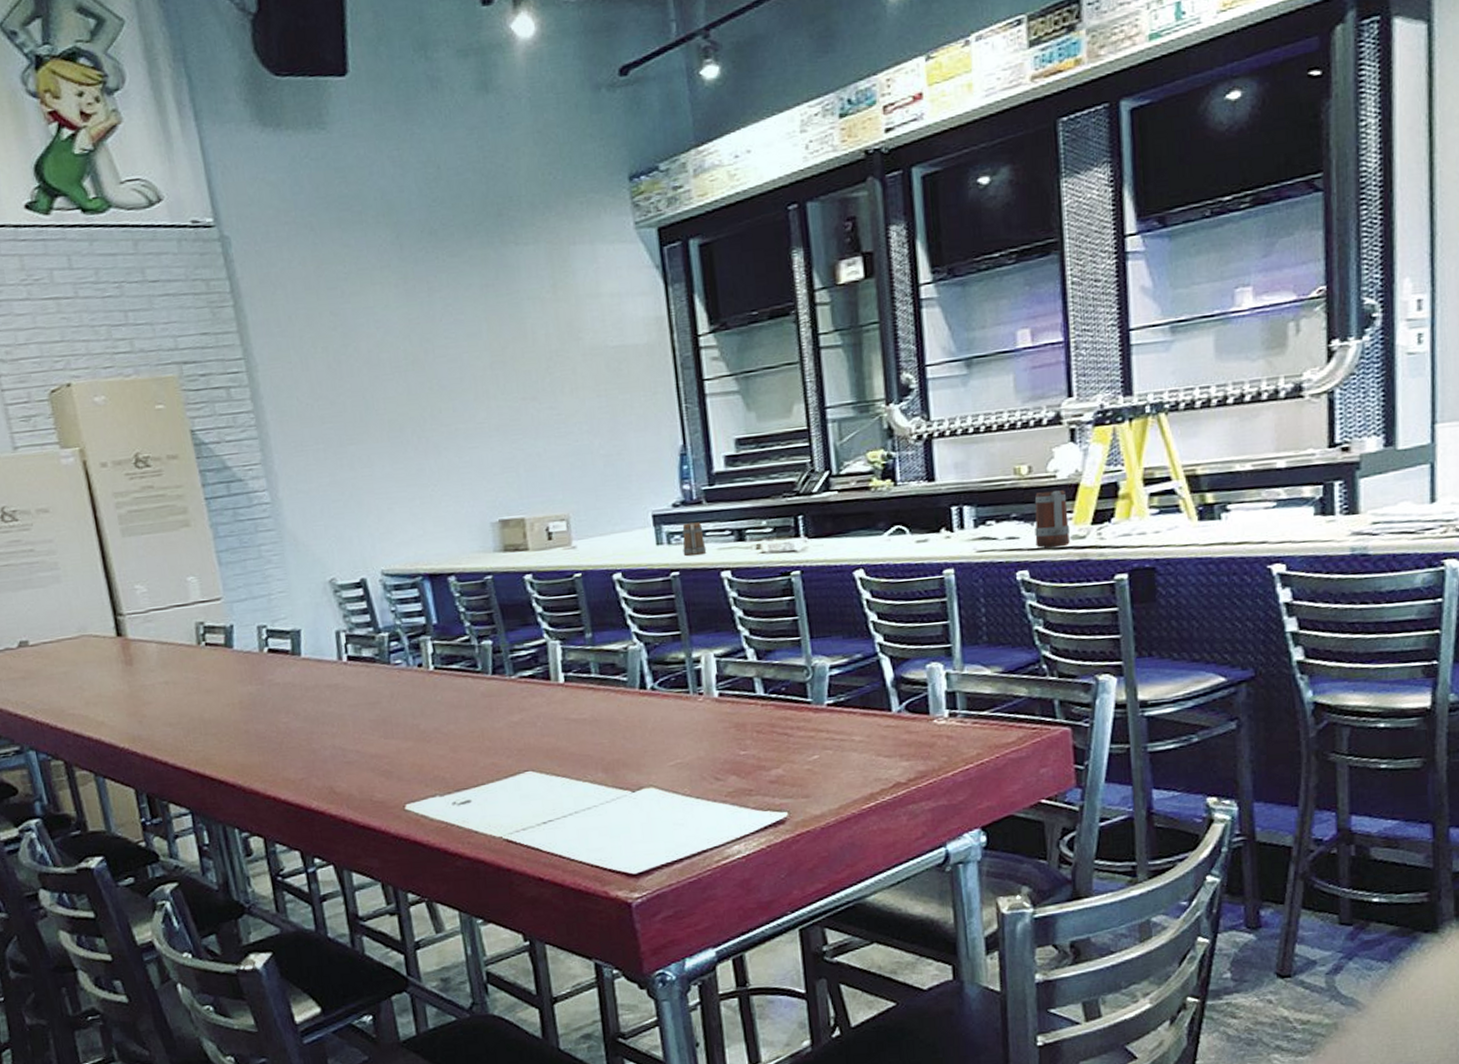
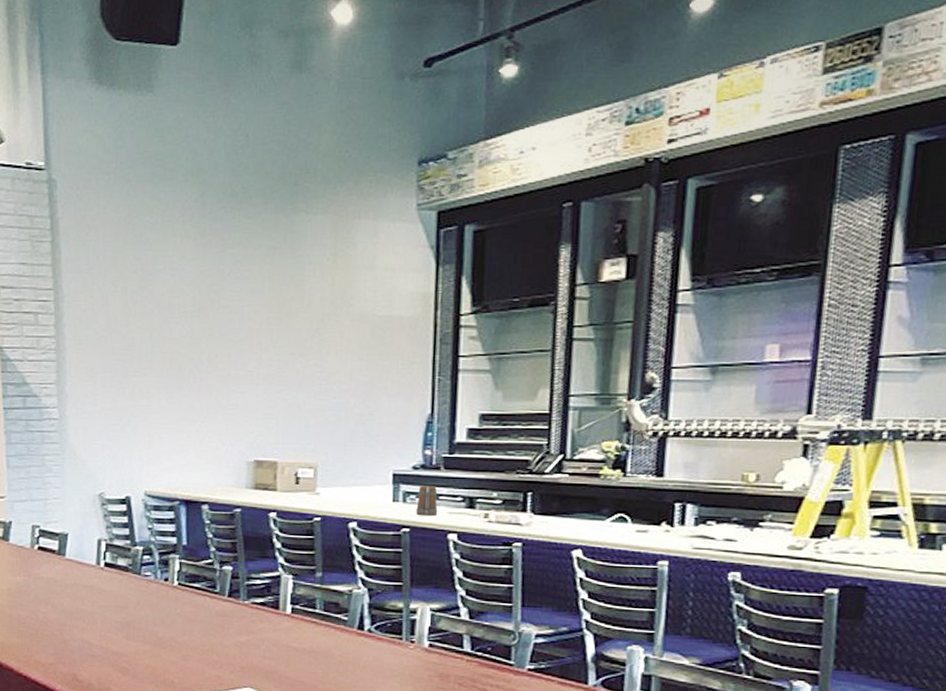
beer mug: present [1034,490,1071,548] -> none [752,501,790,554]

